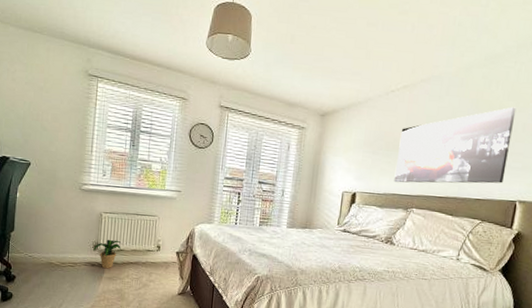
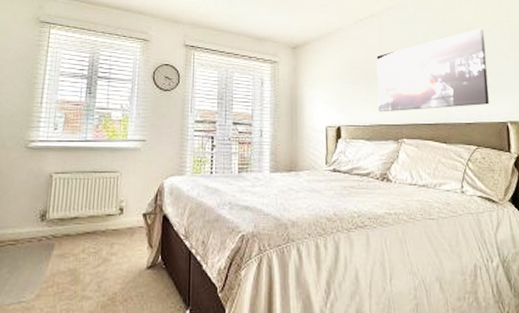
potted plant: present [93,239,121,269] -> none [40,205,76,244]

